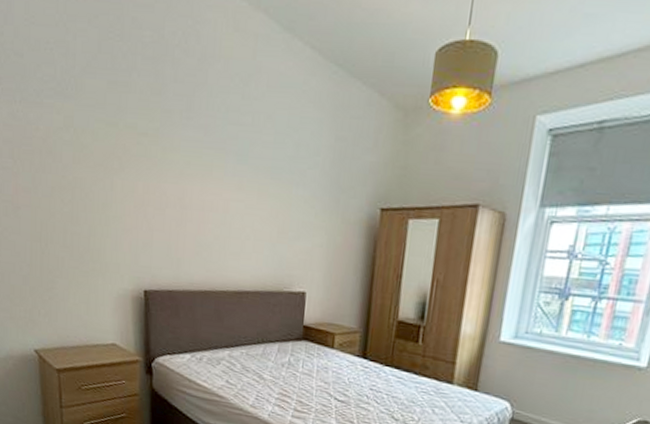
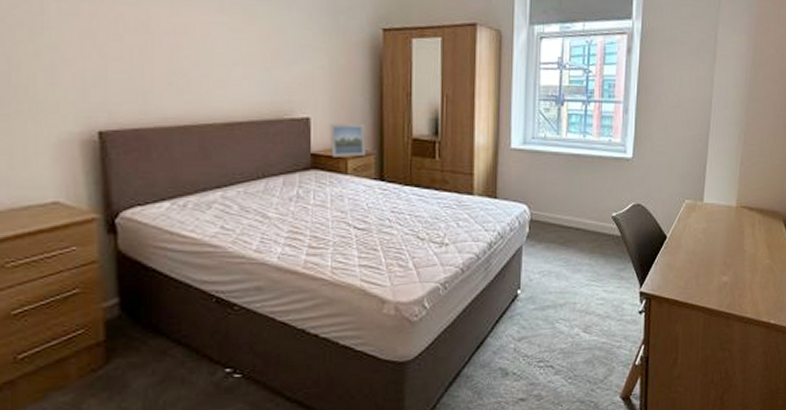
picture frame: none [320,299,355,334] -> present [329,123,367,159]

